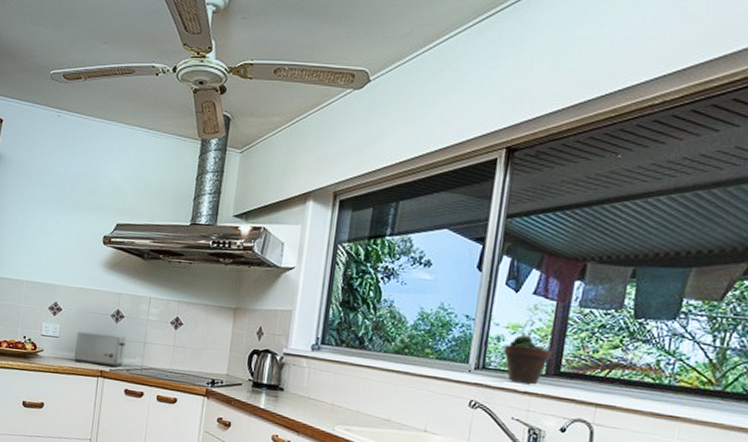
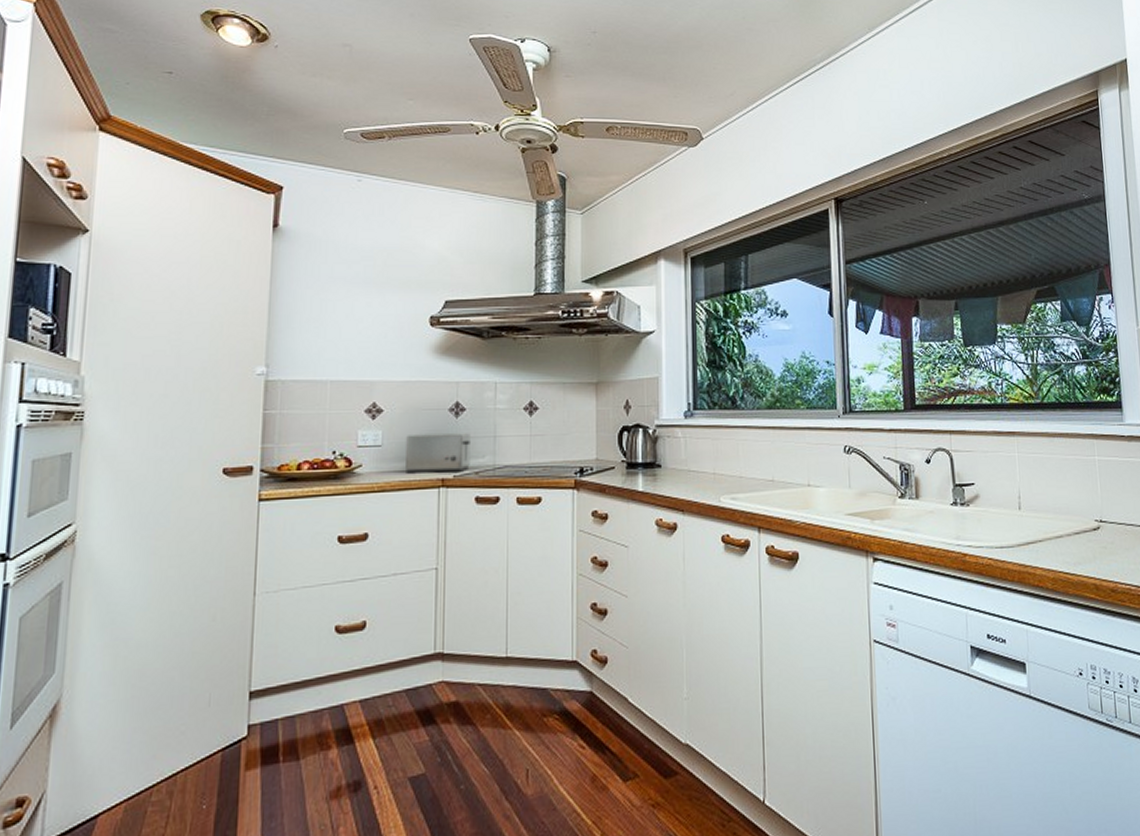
succulent plant: present [504,319,553,386] -> none [865,357,906,422]

